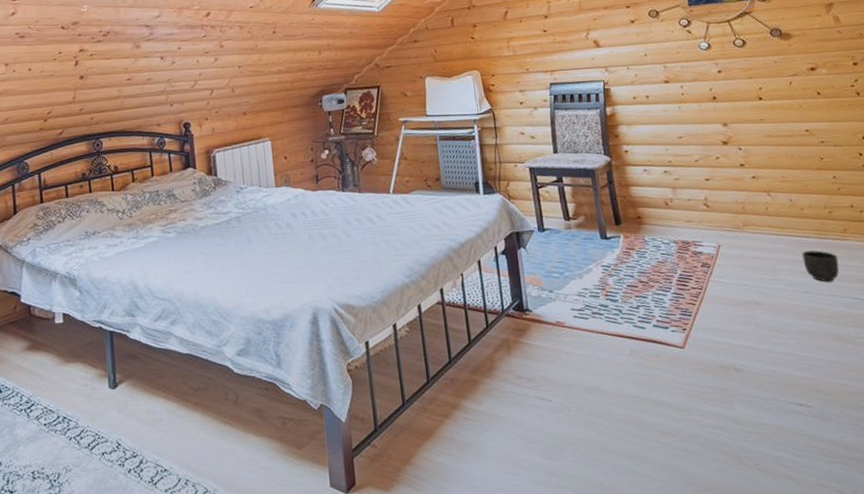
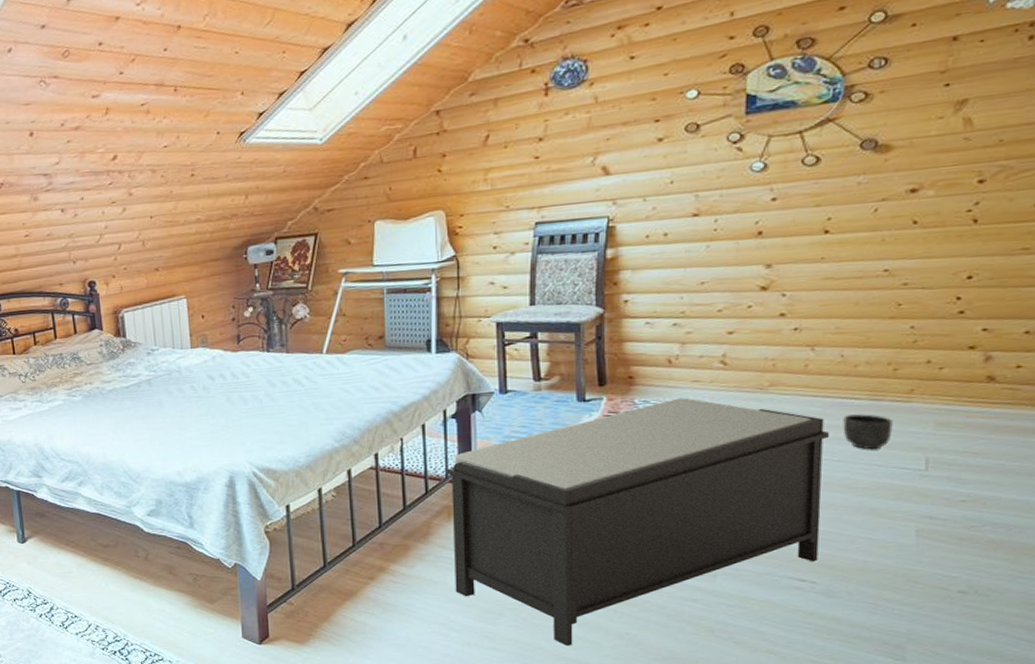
bench: none [502,236,808,480] -> present [447,398,829,646]

